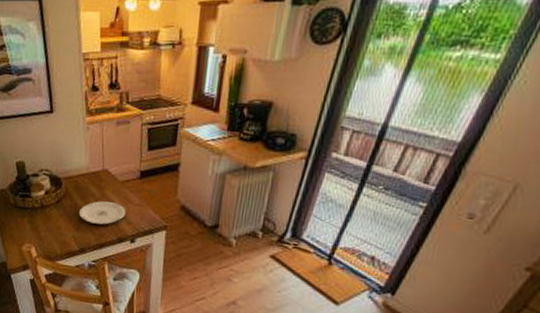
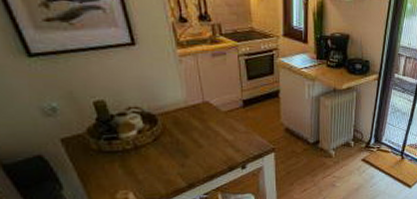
plate: present [78,201,127,225] -> none [181,133,234,157]

